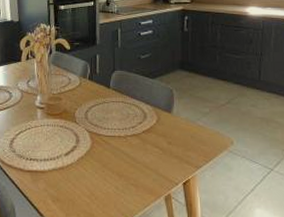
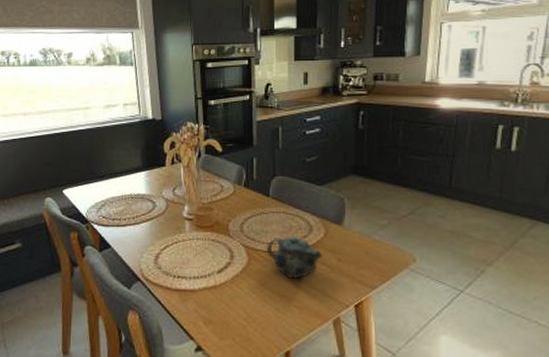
teapot: none [107,122,156,161] -> present [266,235,323,280]

